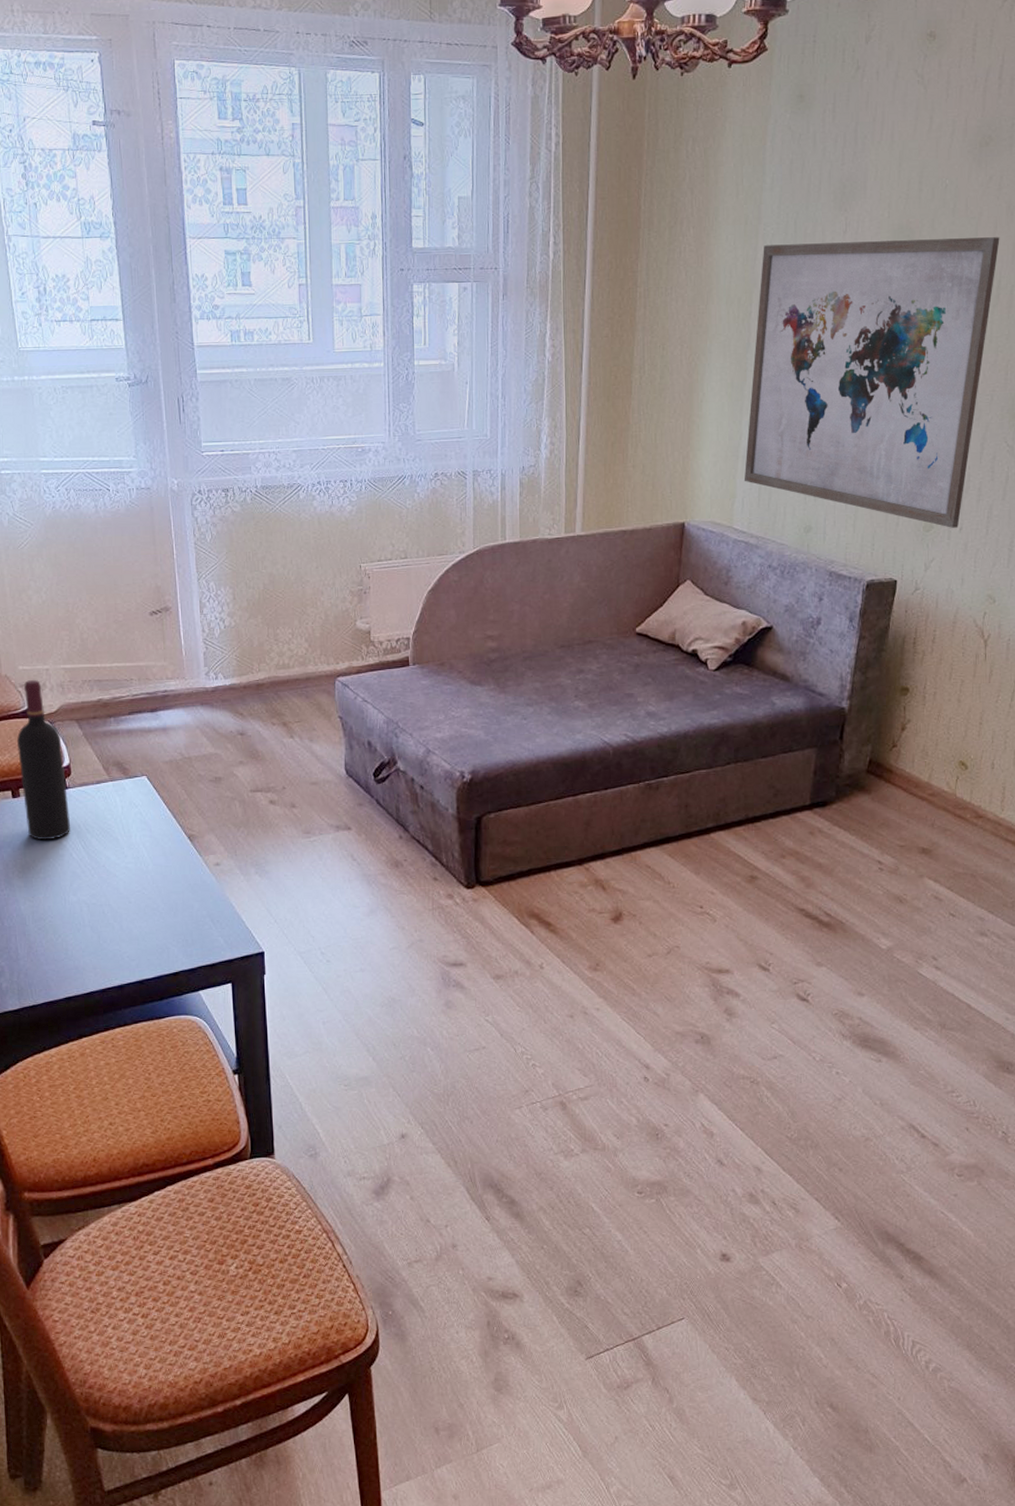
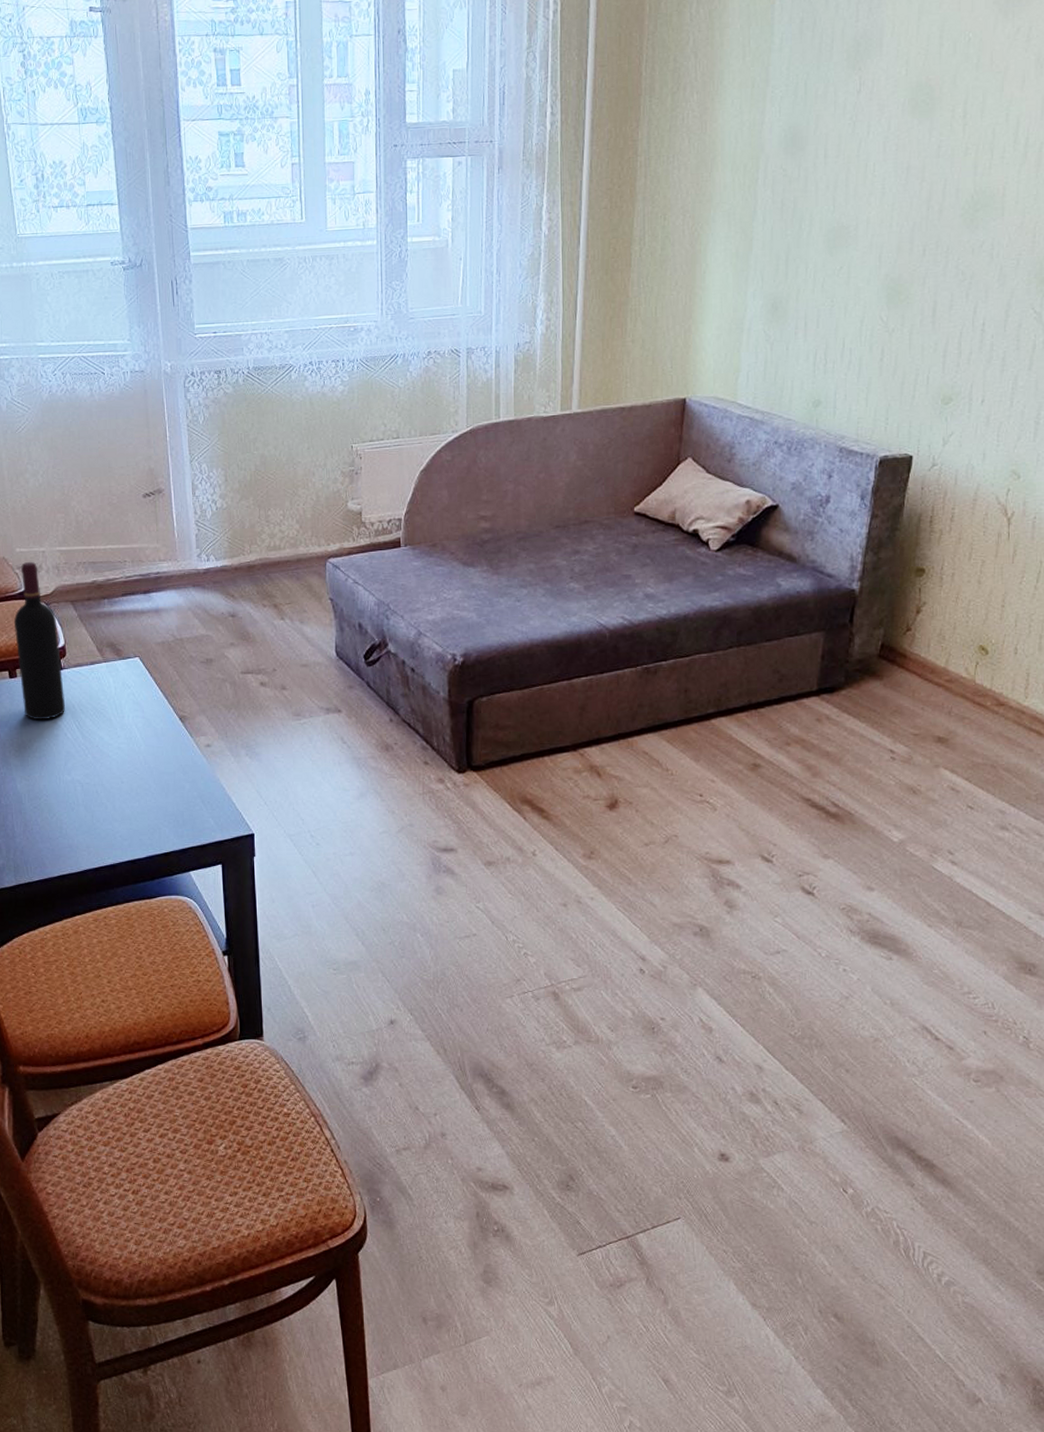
wall art: present [743,237,1000,528] -> none [748,92,1028,400]

